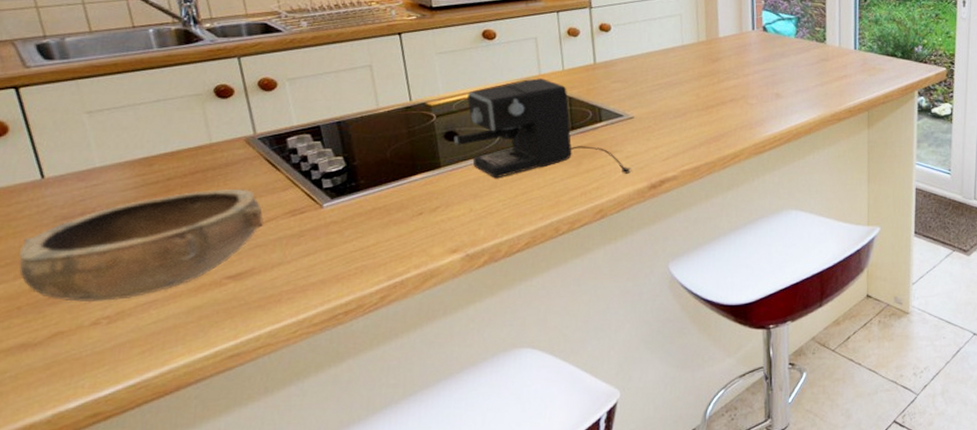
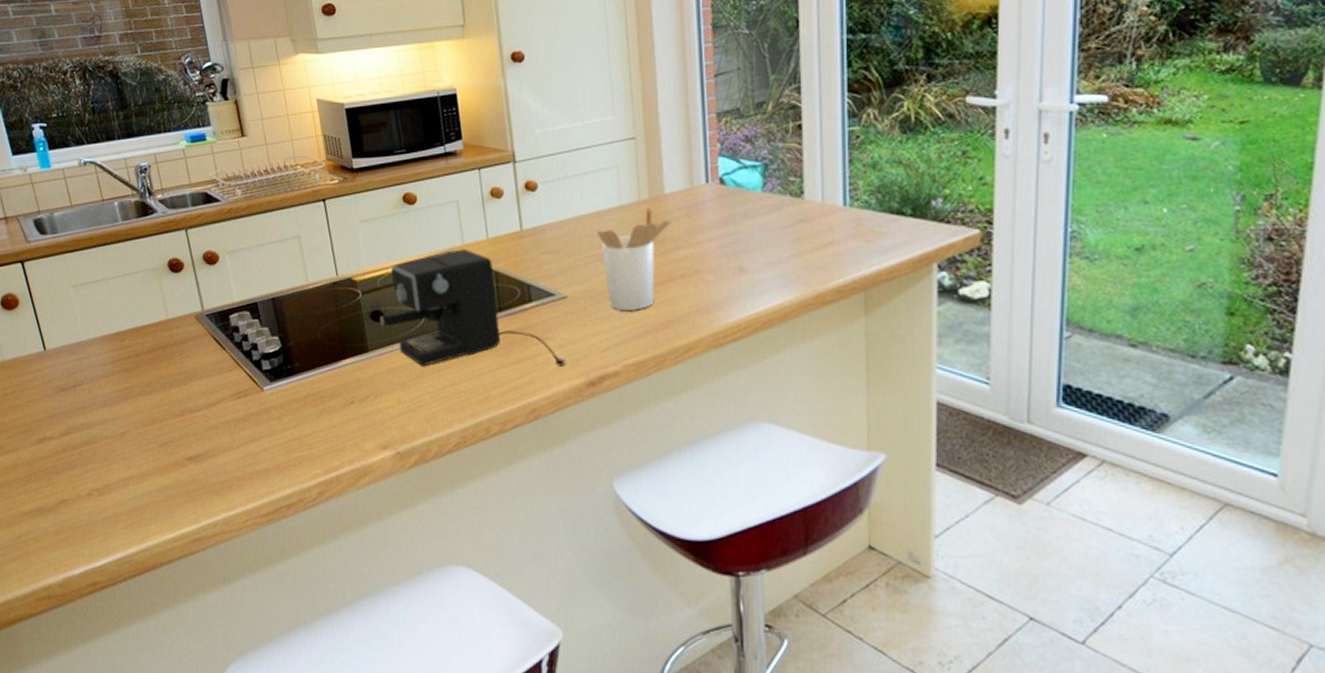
bowl: present [18,188,263,303] -> none [32,366,214,474]
utensil holder: none [661,46,724,127] -> present [596,206,671,310]

